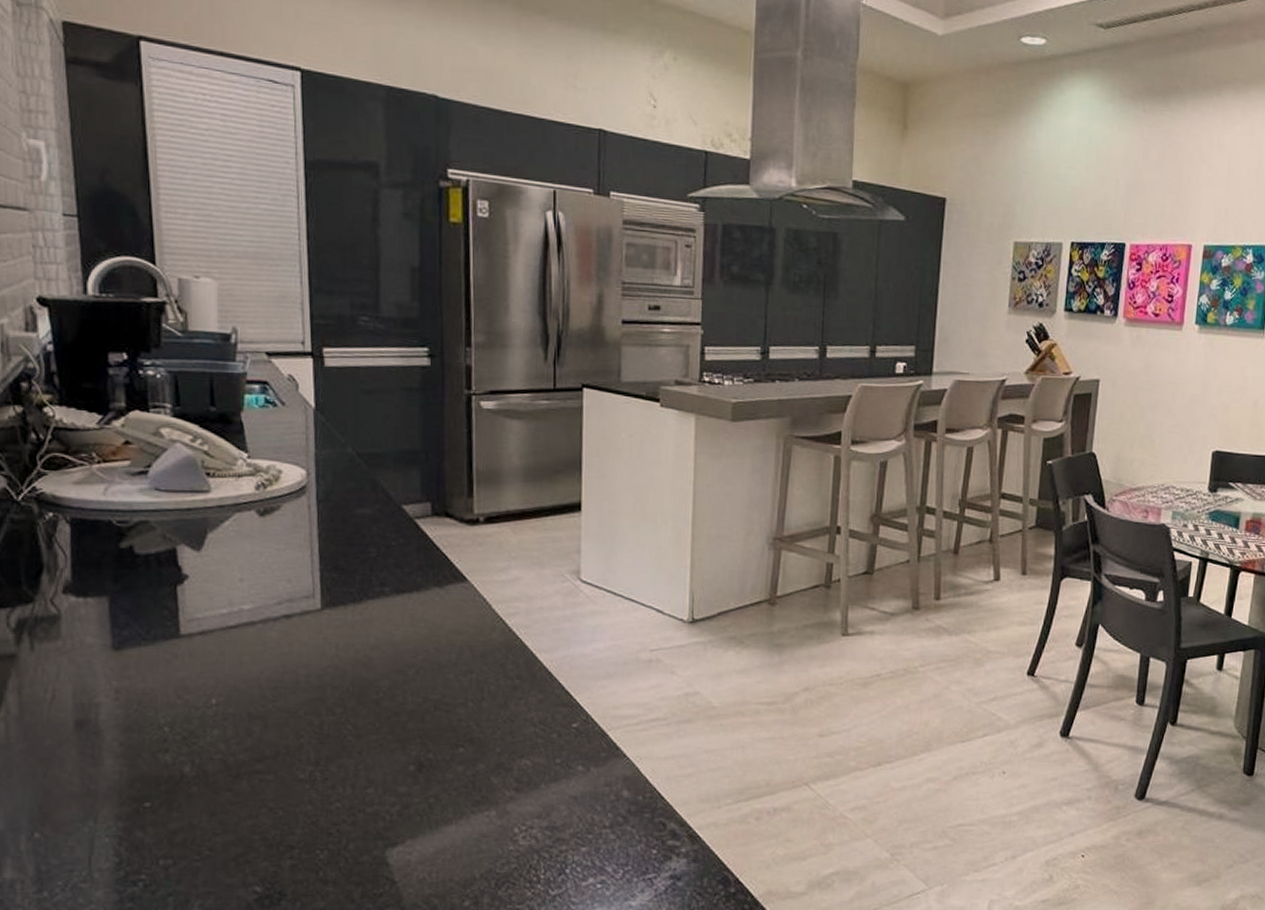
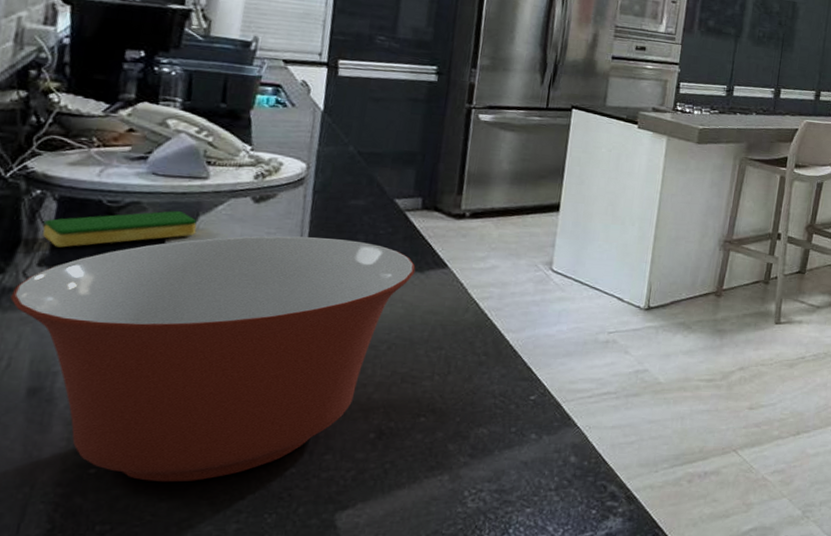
mixing bowl: none [44,552,434,817] -> present [10,236,416,482]
dish sponge: none [61,529,207,573] -> present [42,211,197,248]

